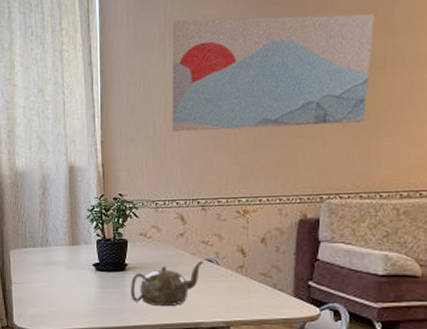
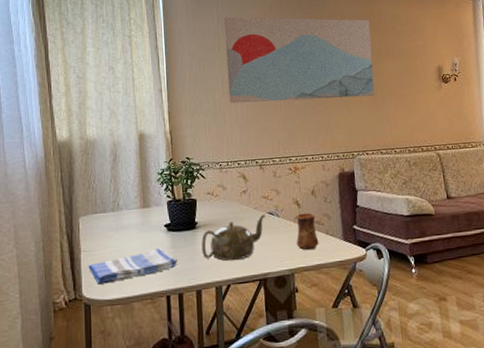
dish towel: none [19,287,105,316] -> present [88,248,178,285]
cup: none [235,263,263,304] -> present [296,212,319,251]

